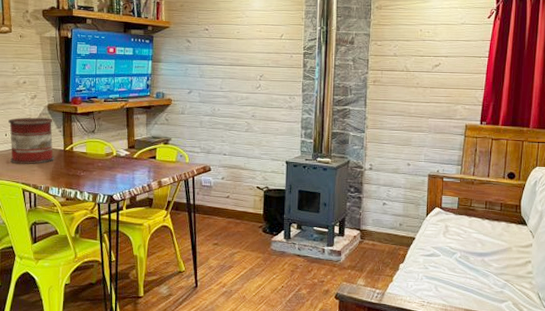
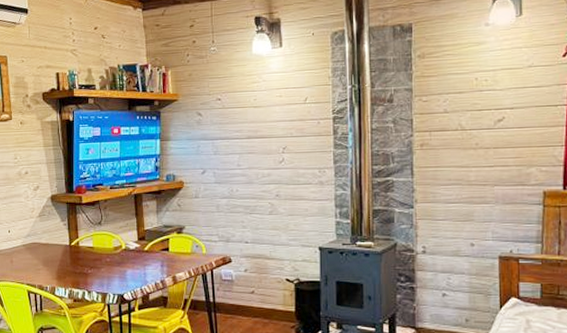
plant pot: present [8,117,54,165] -> none [11,210,60,264]

